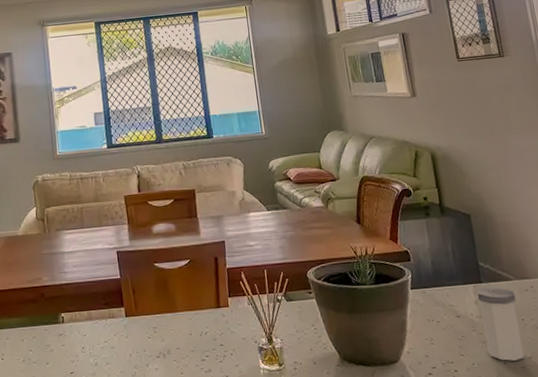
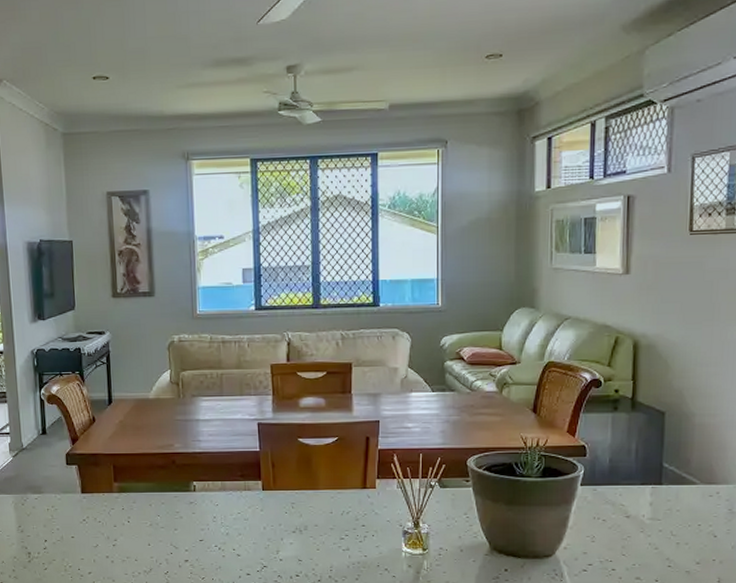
salt shaker: present [476,287,525,361] -> none [653,489,697,564]

